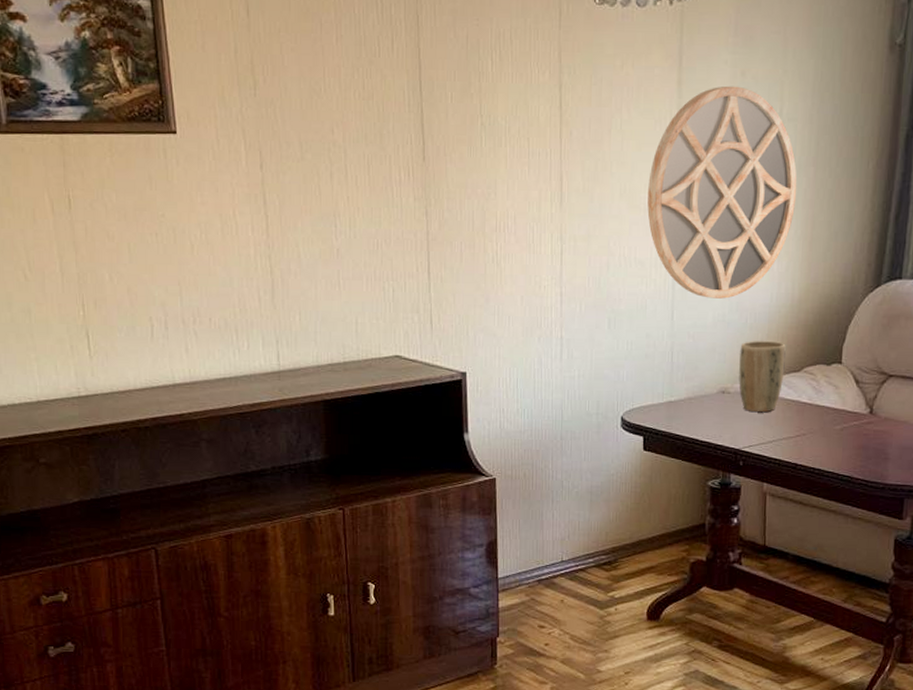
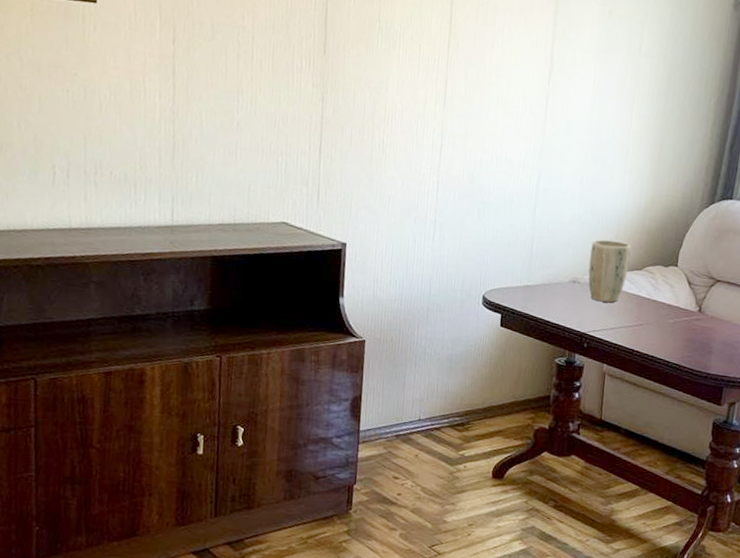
home mirror: present [647,86,797,299] -> none [519,20,650,201]

